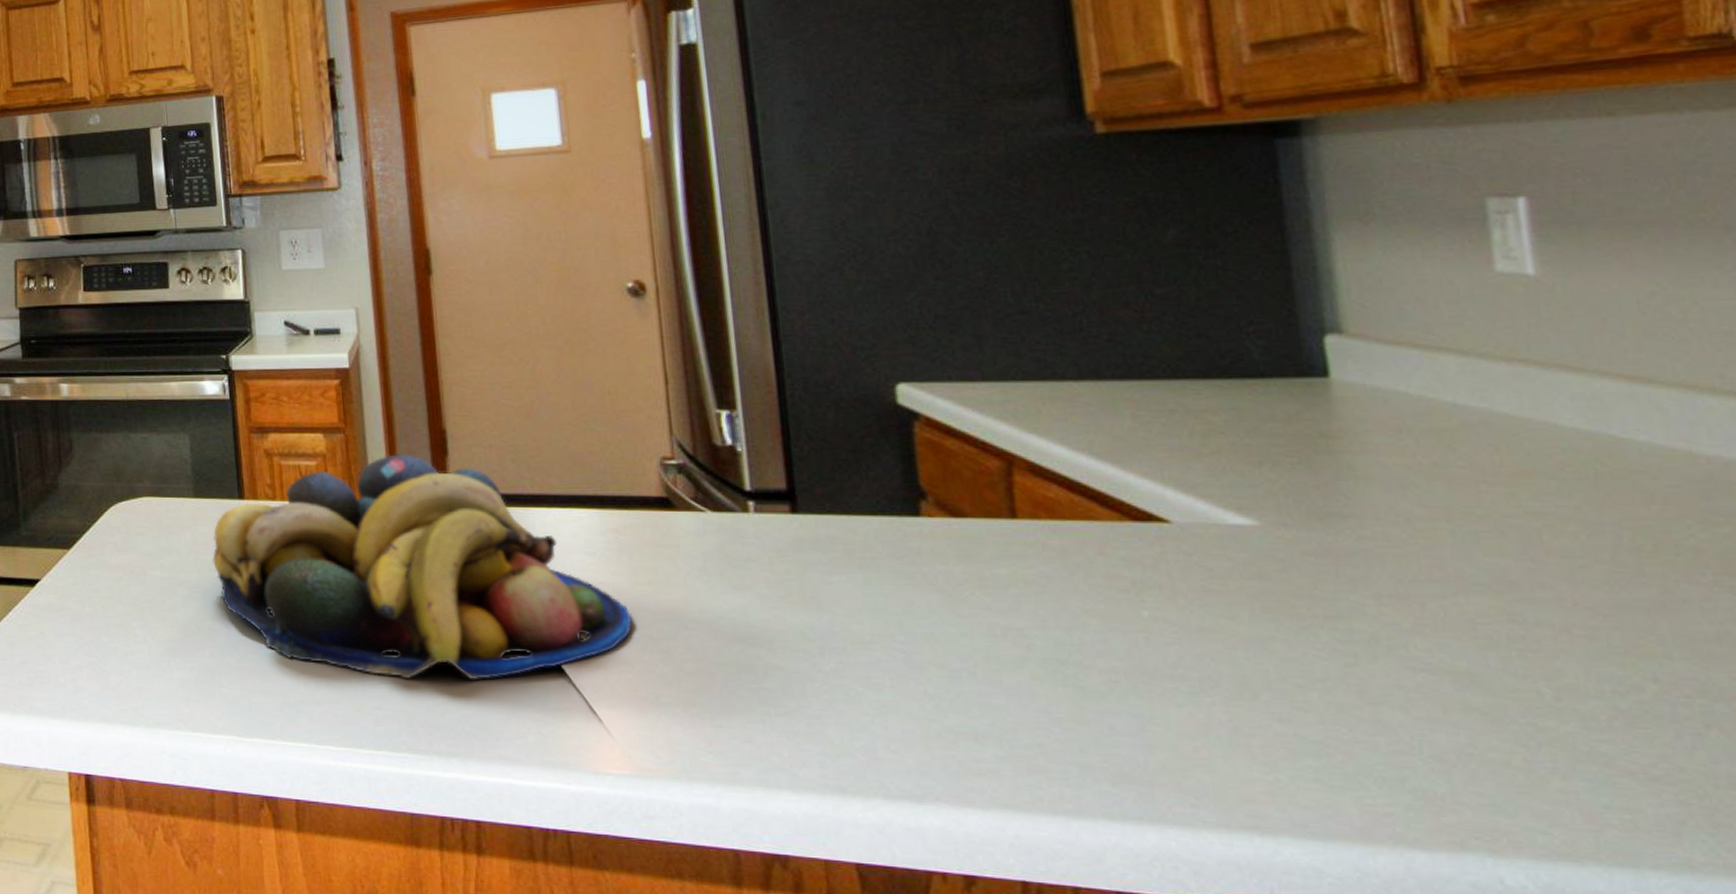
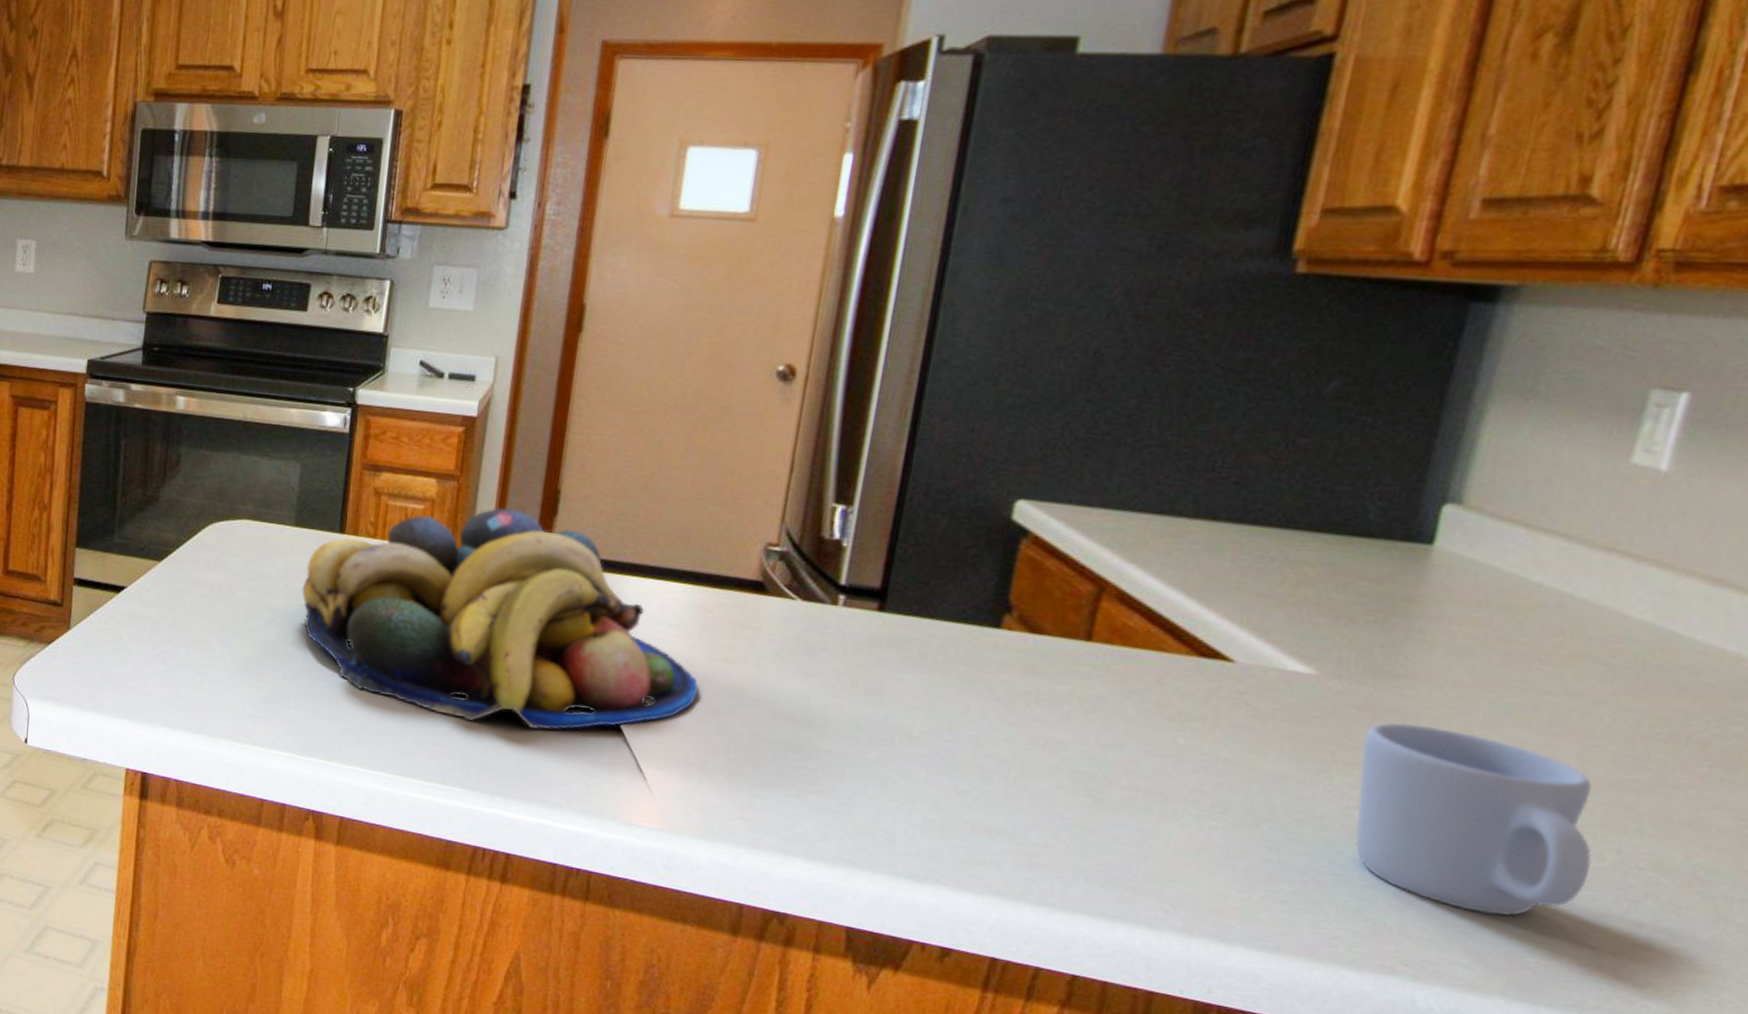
mug: none [1334,565,1635,769] -> present [1355,722,1592,916]

